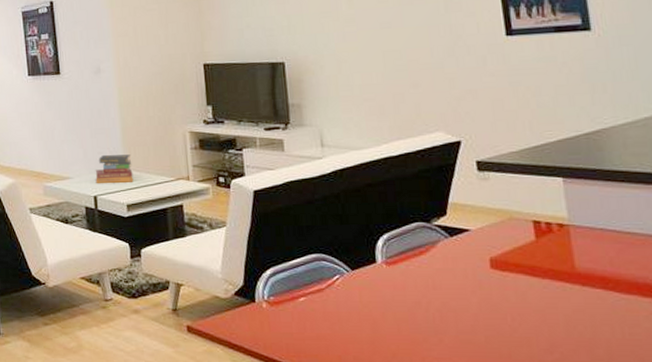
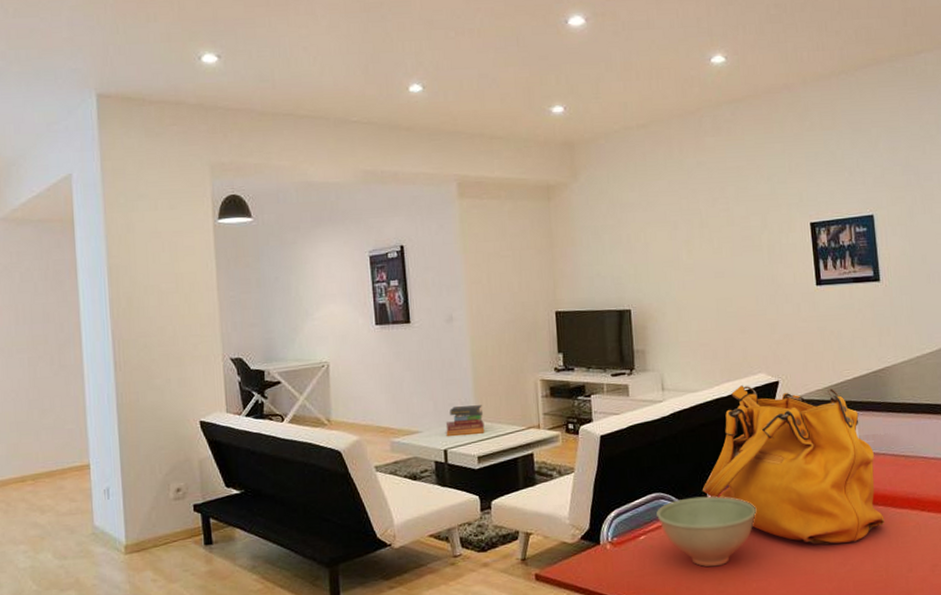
bowl: none [317,261,437,338] -> present [656,496,757,567]
handbag: none [369,144,605,328] -> present [702,385,885,545]

